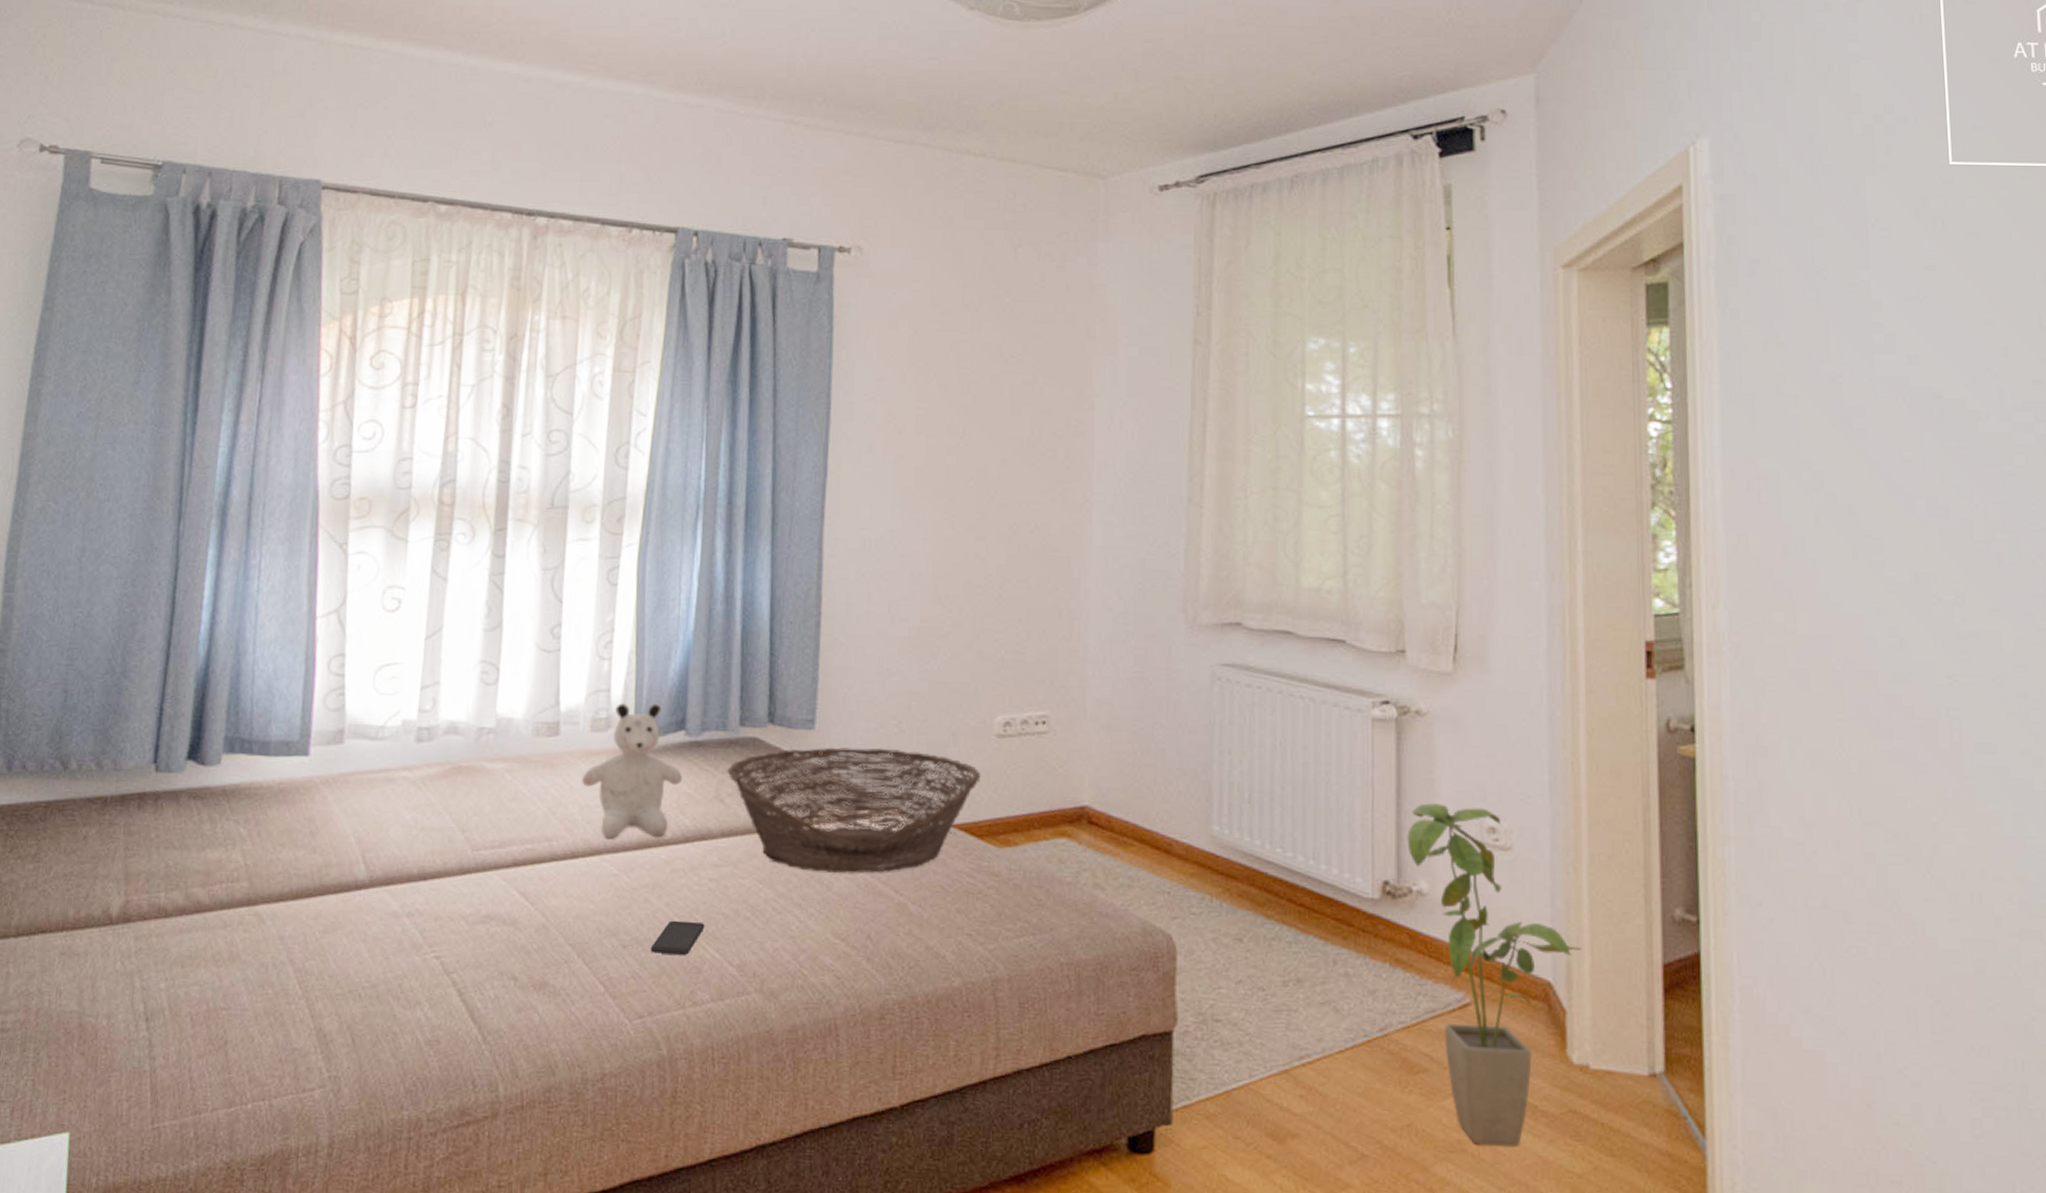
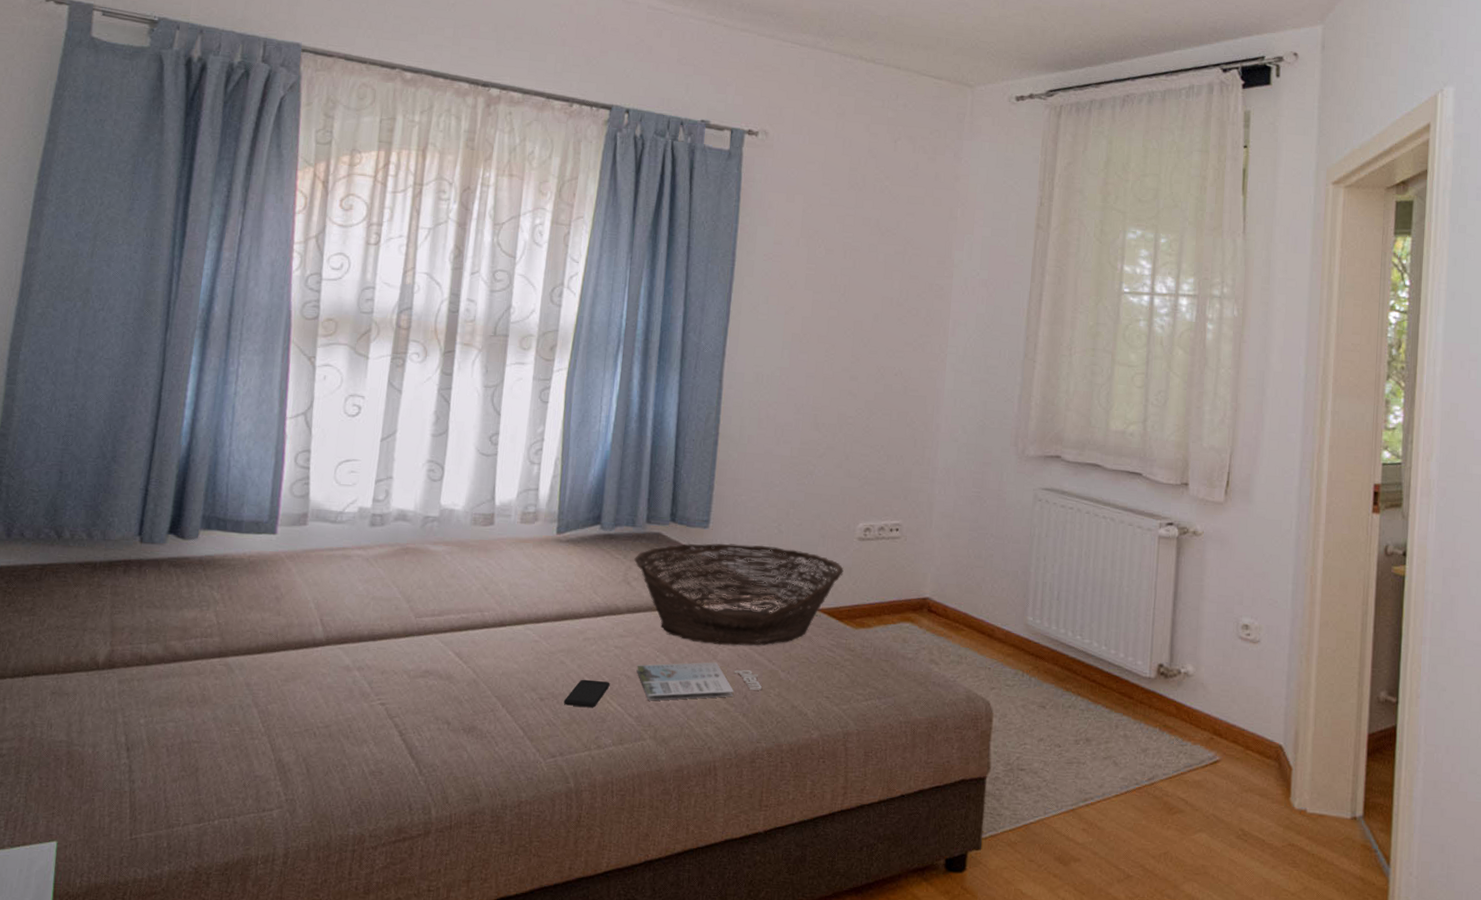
stuffed animal: present [581,703,683,839] -> none [511,501,597,612]
magazine: none [735,894,888,945] -> present [636,662,762,701]
house plant: present [1407,803,1583,1147] -> none [1179,604,1308,871]

